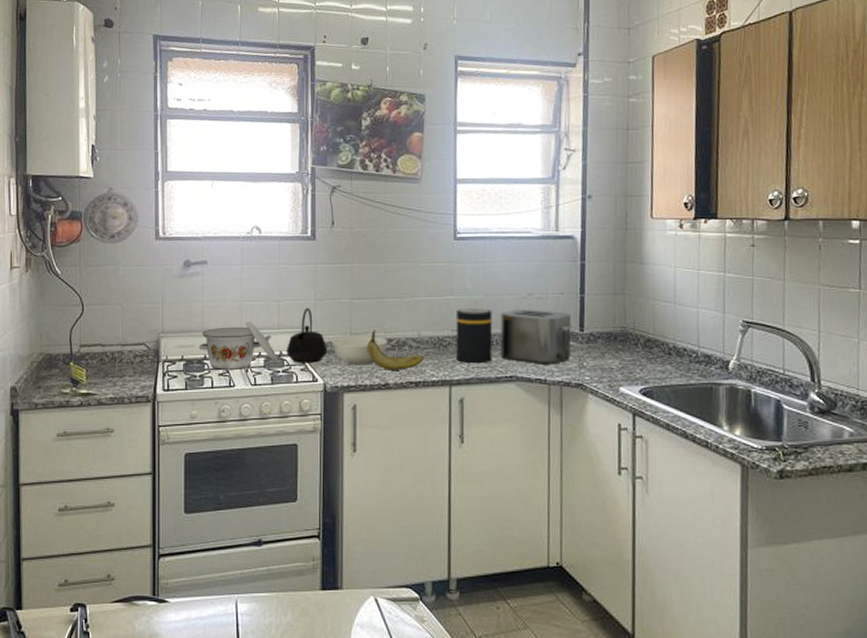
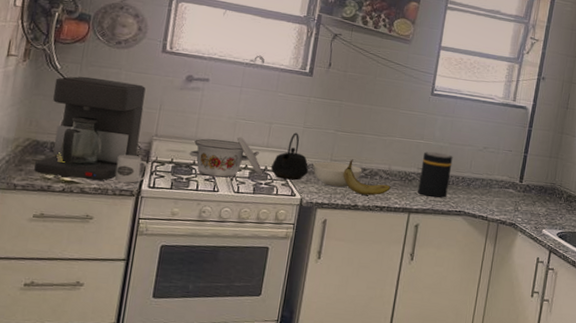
coffee maker: none [50,278,147,390] -> present [34,76,146,181]
mug: none [128,357,161,388] -> present [114,154,149,183]
toaster: present [500,309,572,366] -> none [454,158,514,206]

